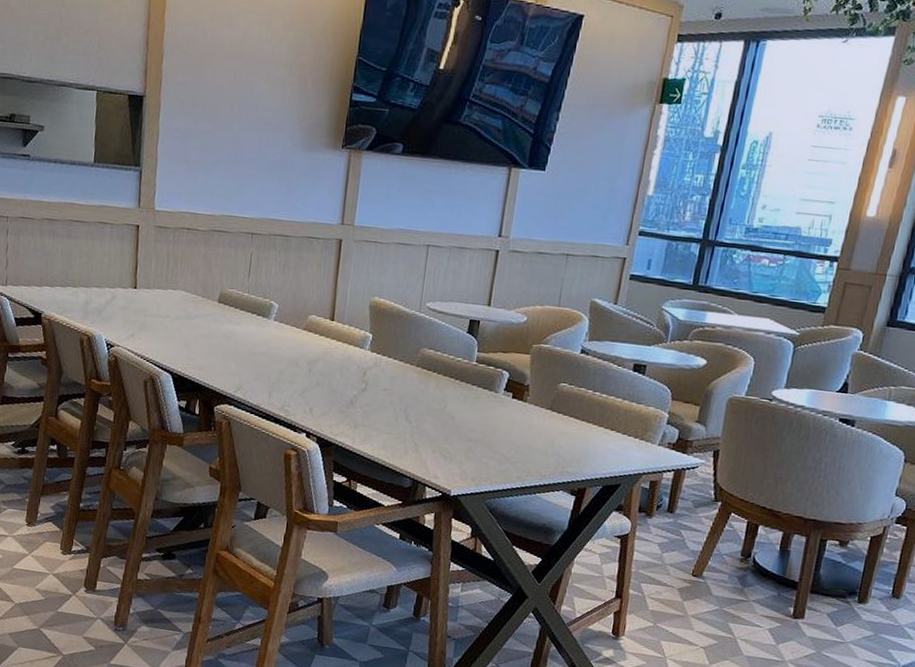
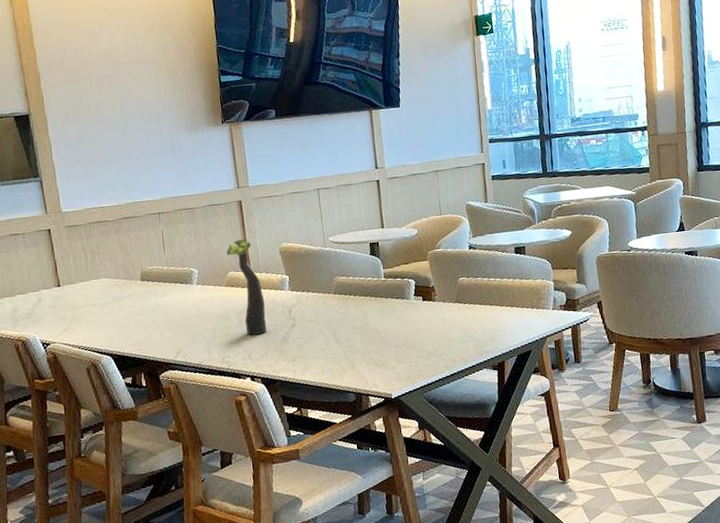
plant: none [313,281,341,391] -> present [227,238,267,336]

